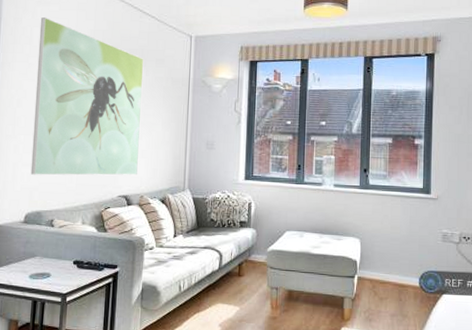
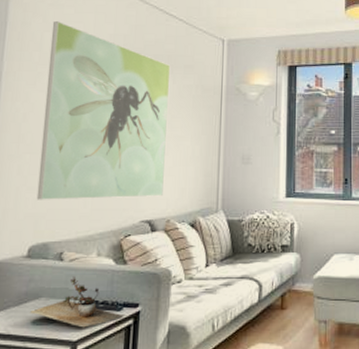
succulent plant: none [27,240,105,283] -> present [29,276,124,328]

